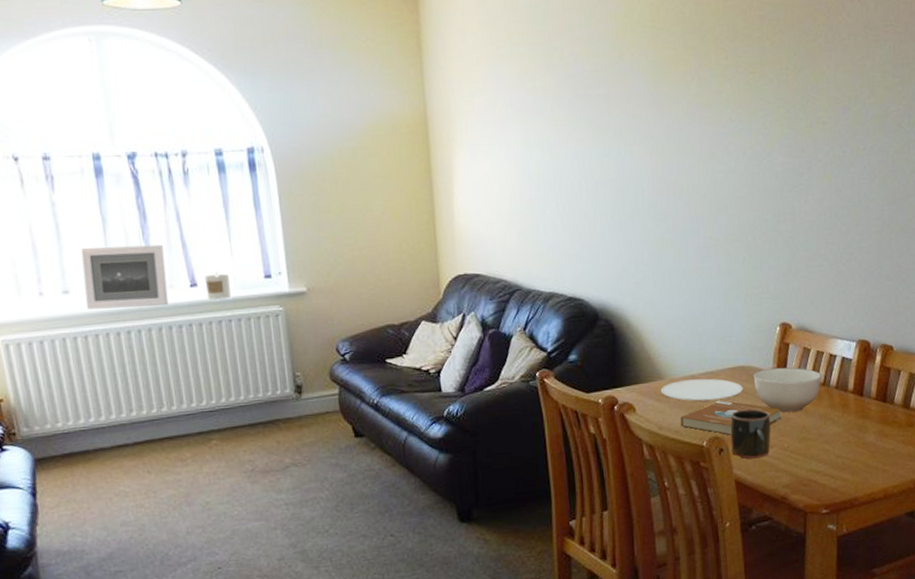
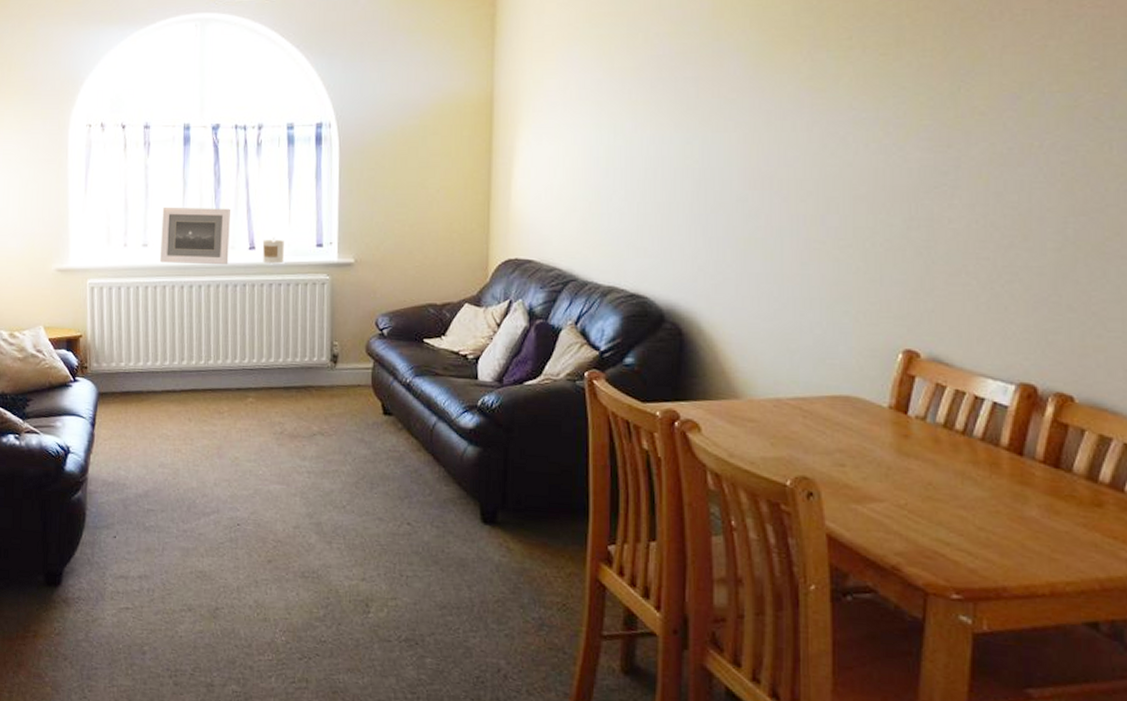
plate: present [660,378,743,402] -> none [734,403,846,433]
book: present [680,399,782,435] -> none [758,433,899,478]
mug: present [730,409,771,459] -> none [824,448,882,512]
bowl: present [753,367,822,413] -> none [861,403,961,462]

